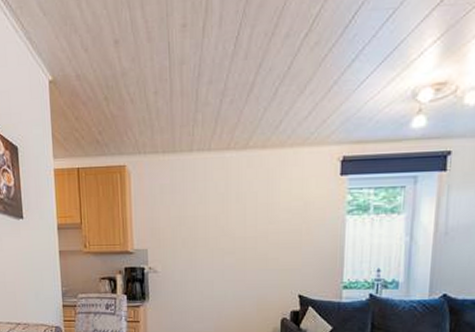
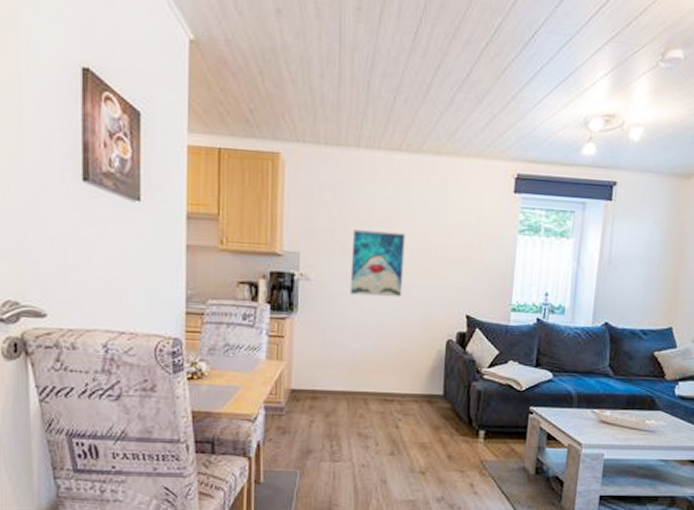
wall art: none [191,224,238,283] -> present [349,230,406,297]

